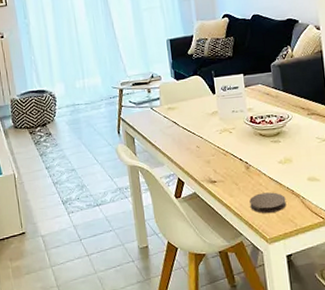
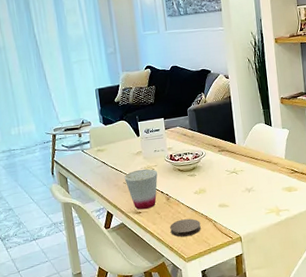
cup: none [197,131,236,179] -> present [124,169,158,210]

